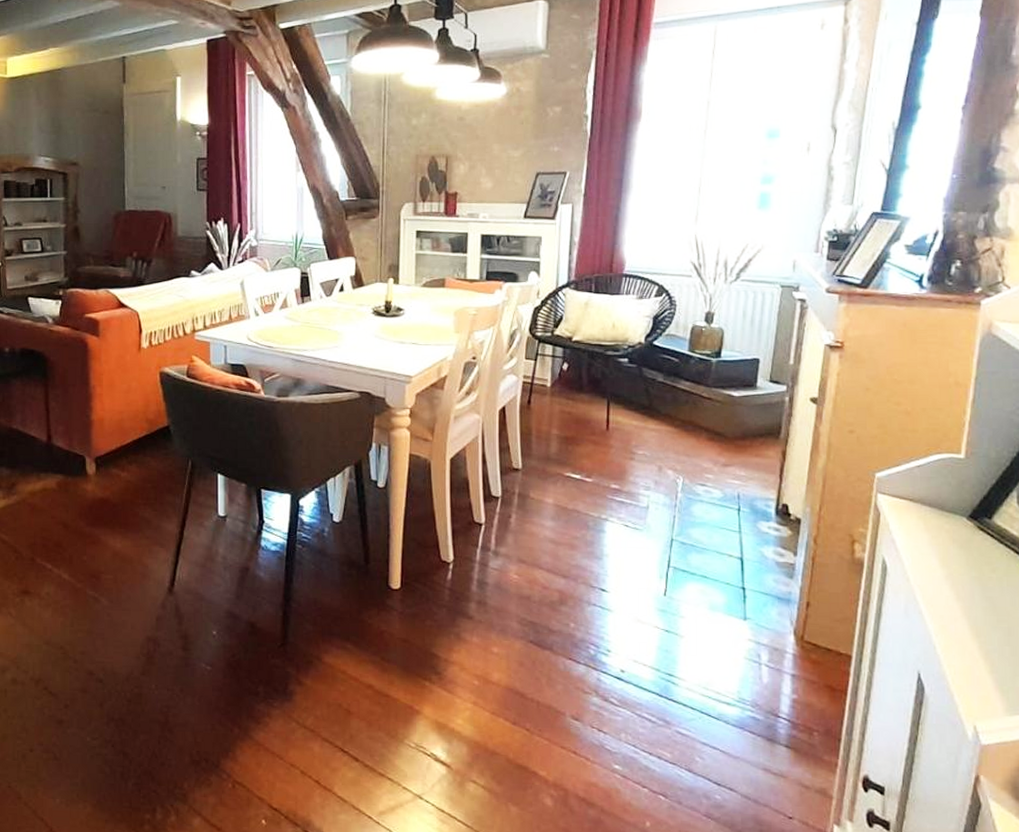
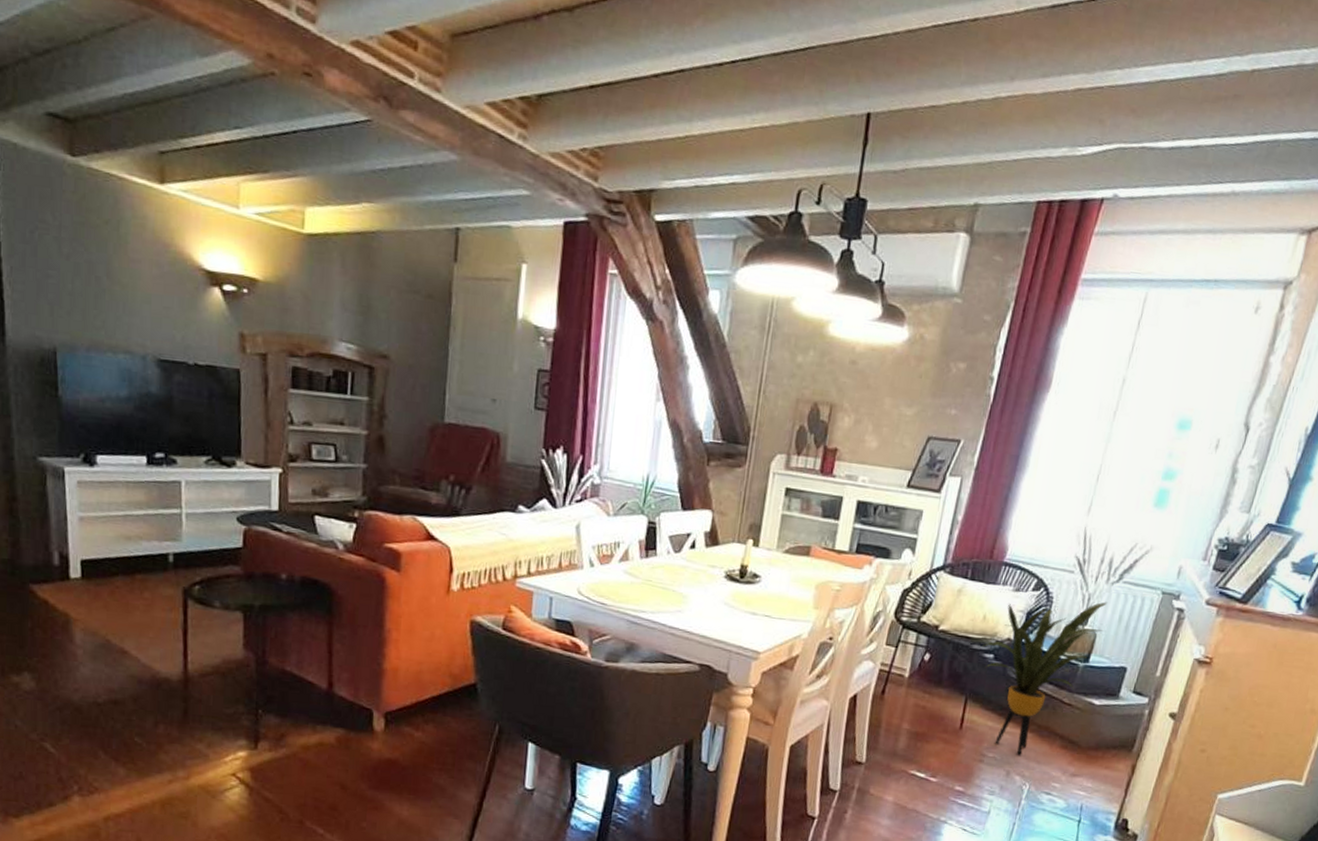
house plant: none [616,300,730,450] -> present [983,602,1108,755]

